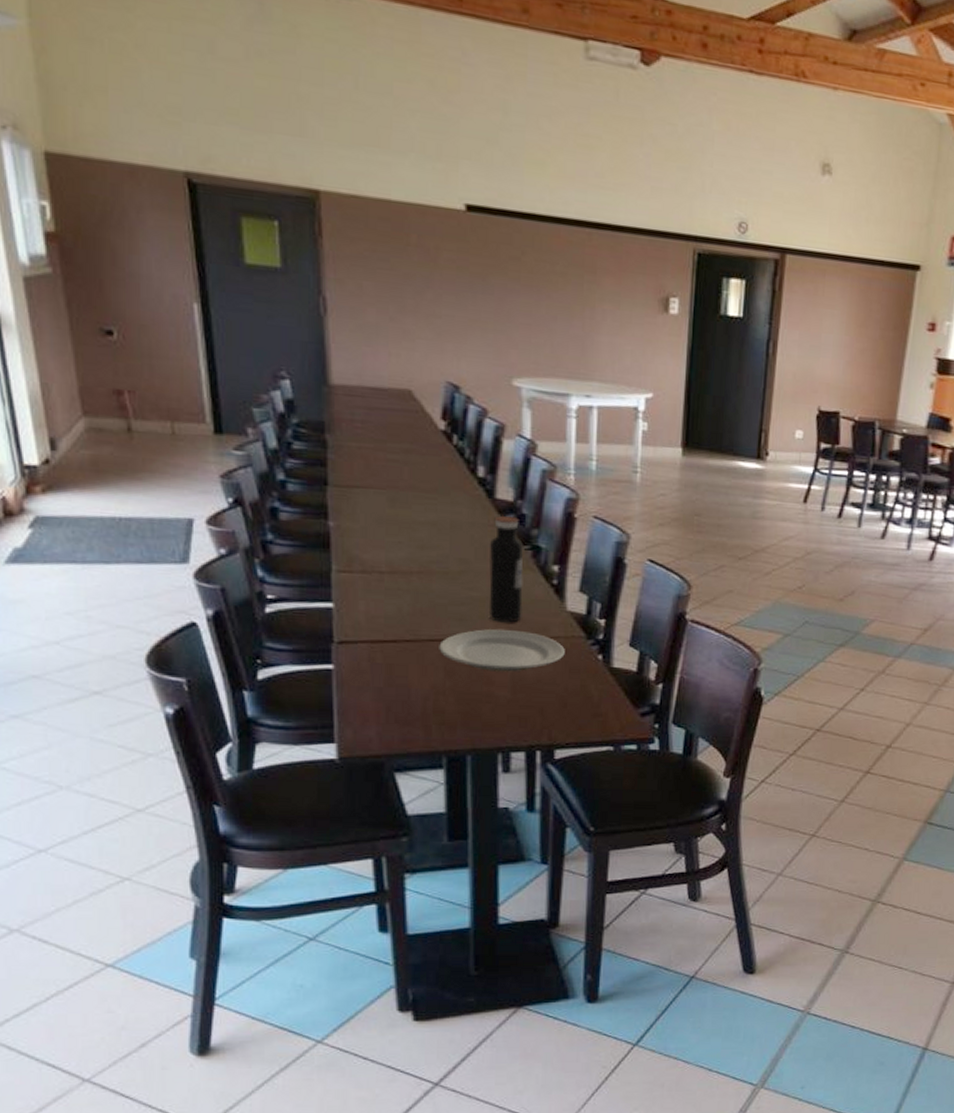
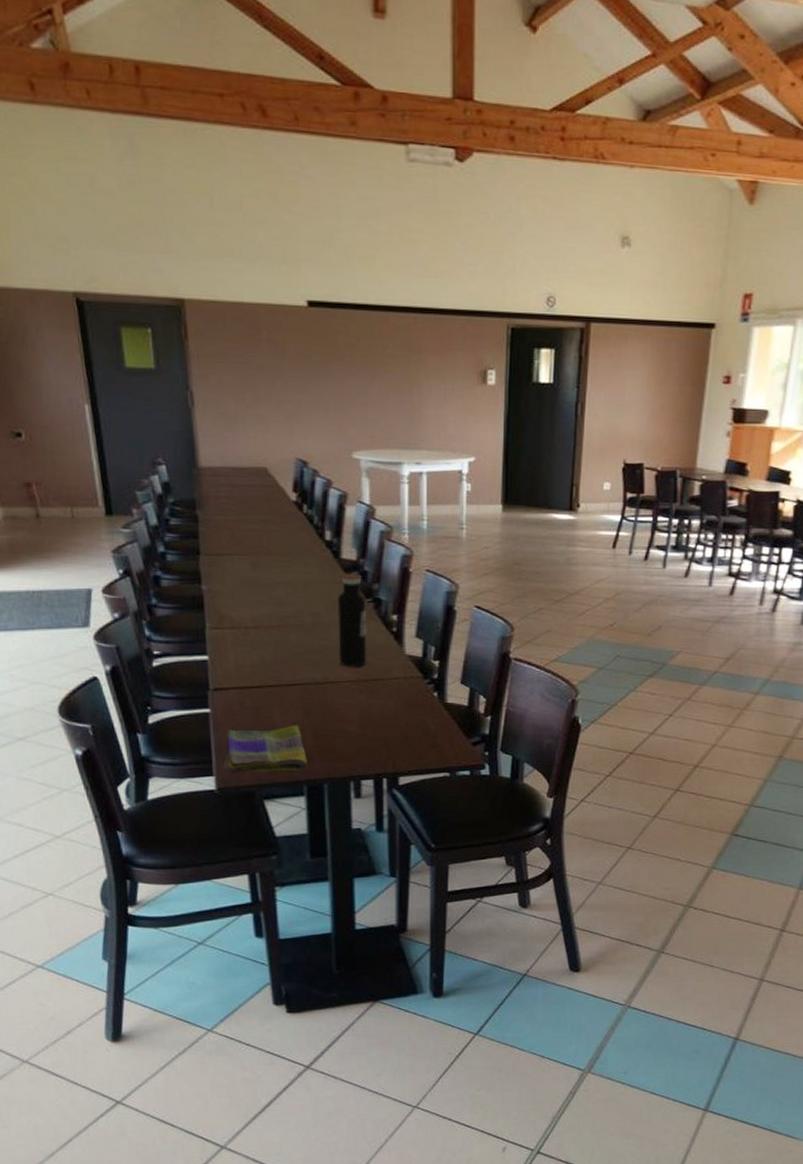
dish towel: none [347,686,448,741] -> present [223,725,307,773]
plate: present [439,629,565,672] -> none [297,673,405,710]

